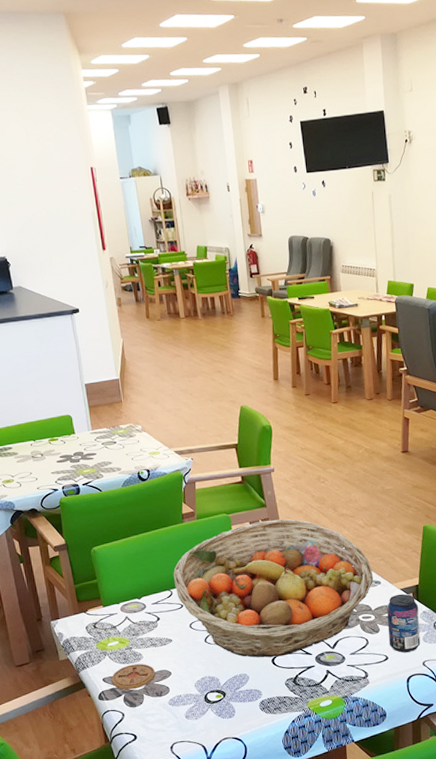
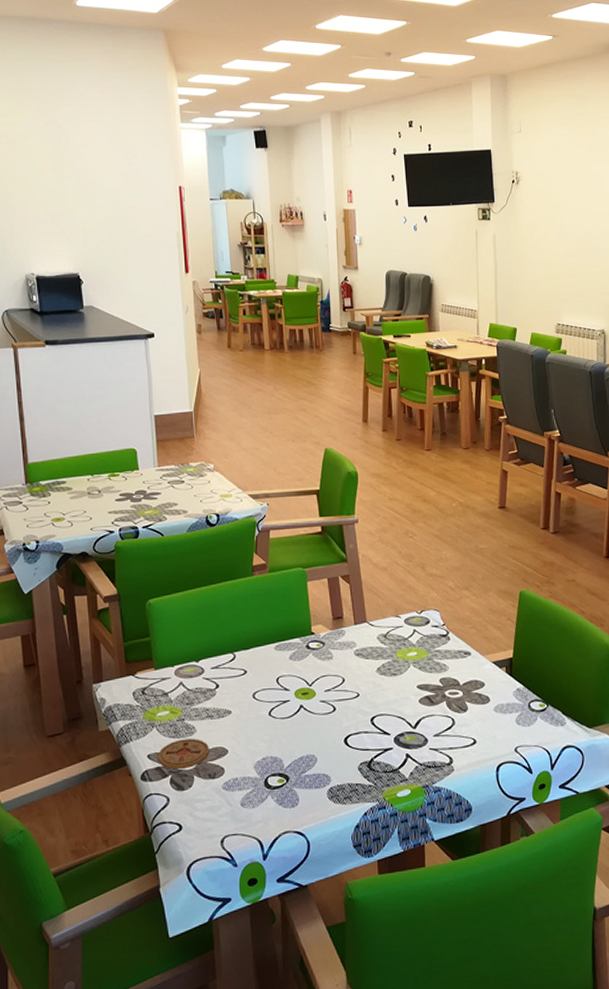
fruit basket: present [173,518,374,658] -> none [238,576,463,737]
beverage can: present [387,593,421,653] -> none [476,667,513,736]

